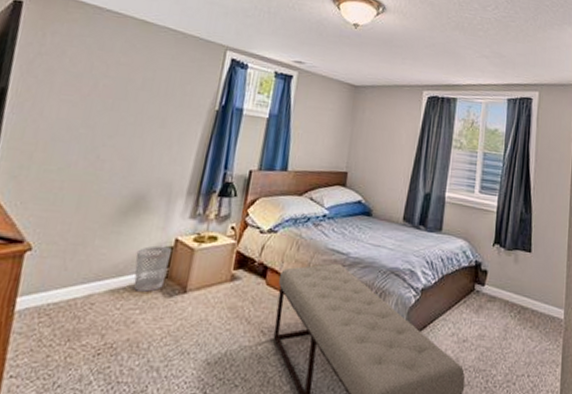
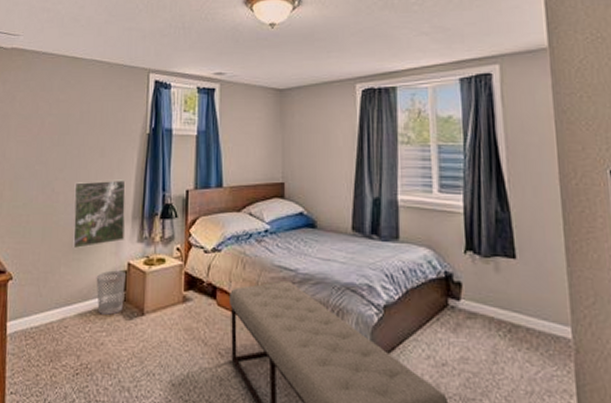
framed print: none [112,151,186,222] -> present [71,180,126,249]

